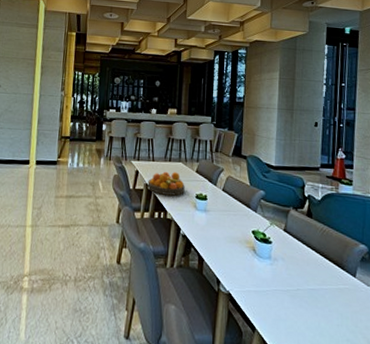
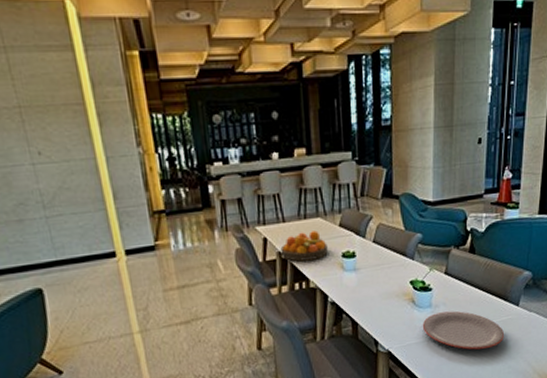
plate: none [261,266,341,314] -> present [422,311,504,350]

